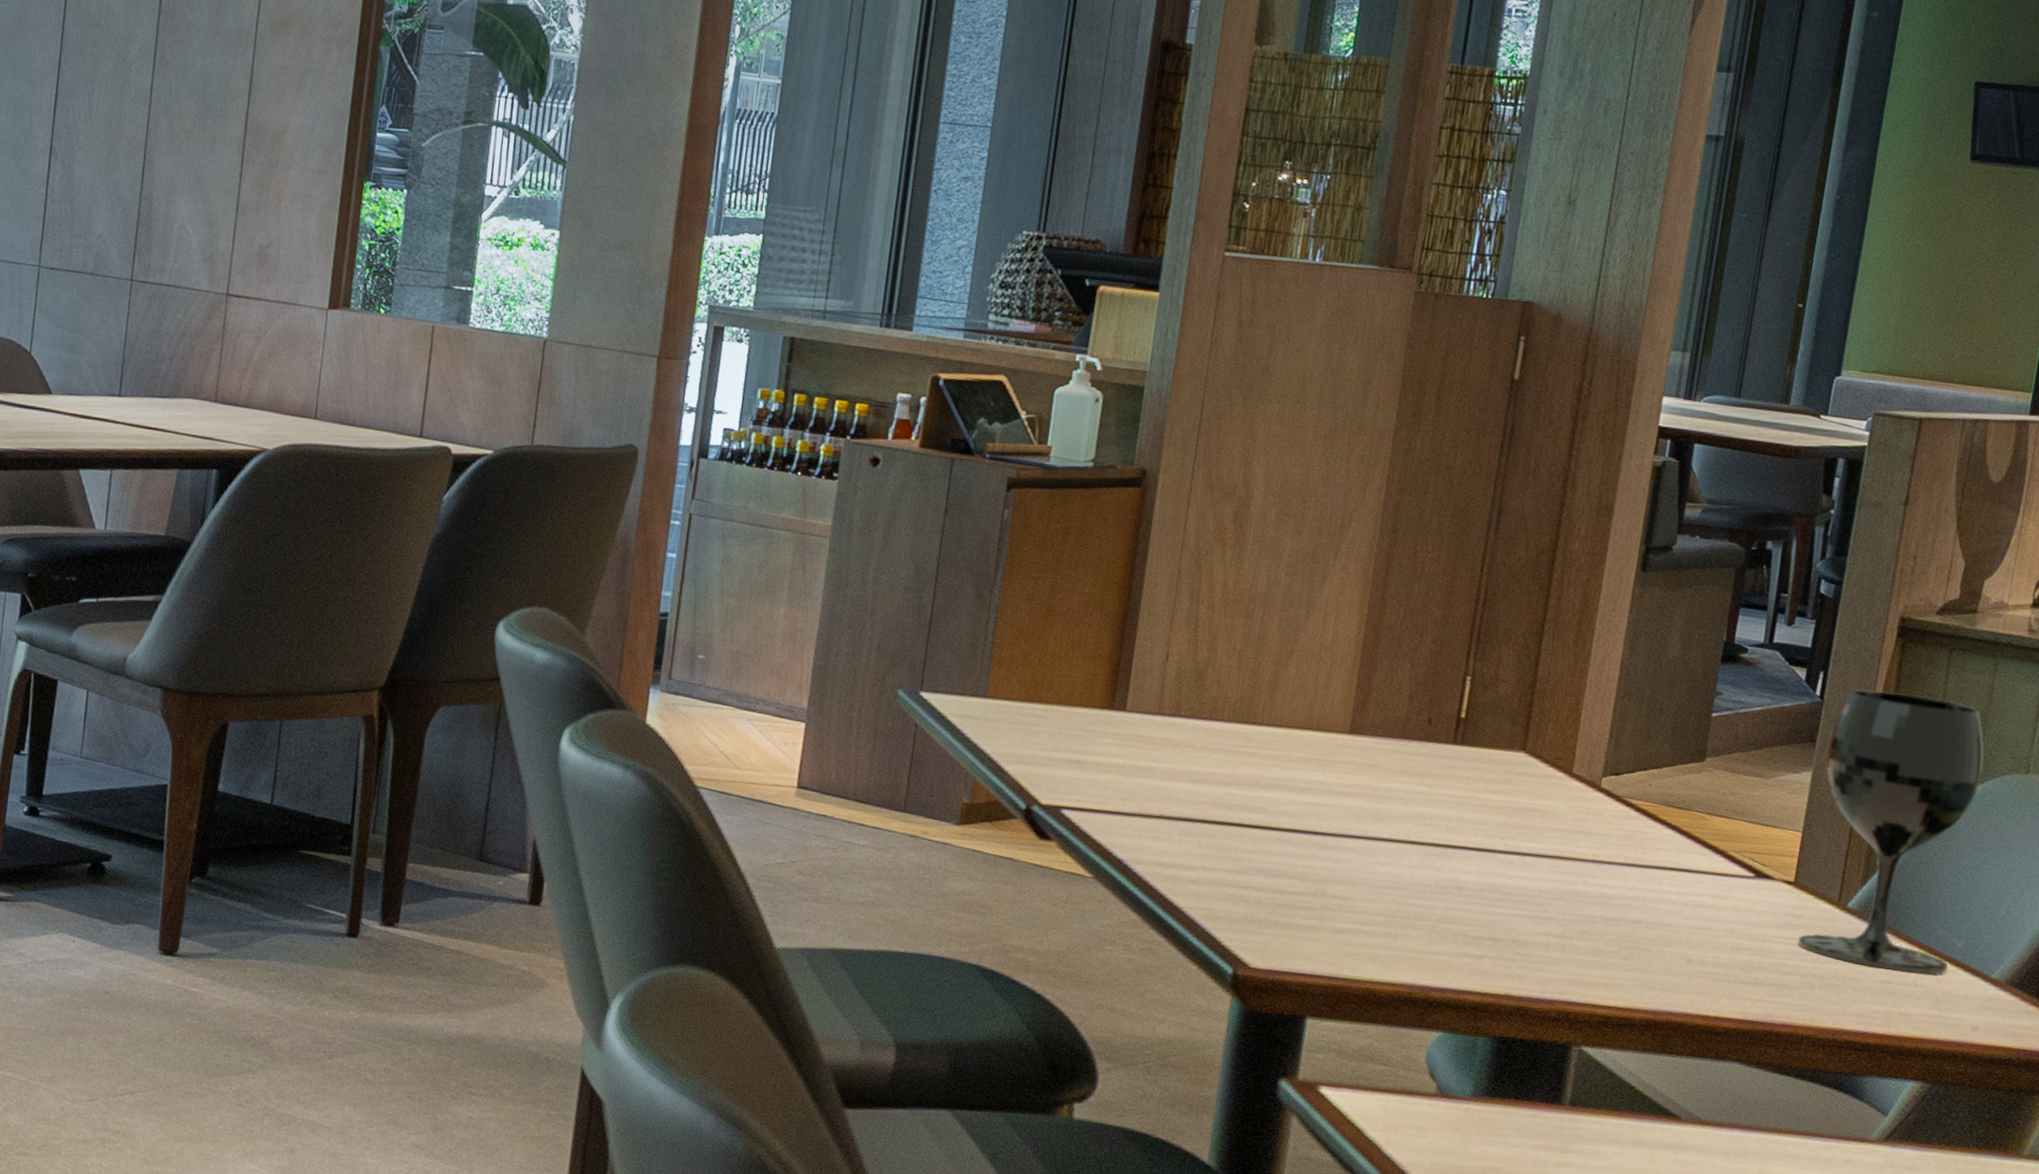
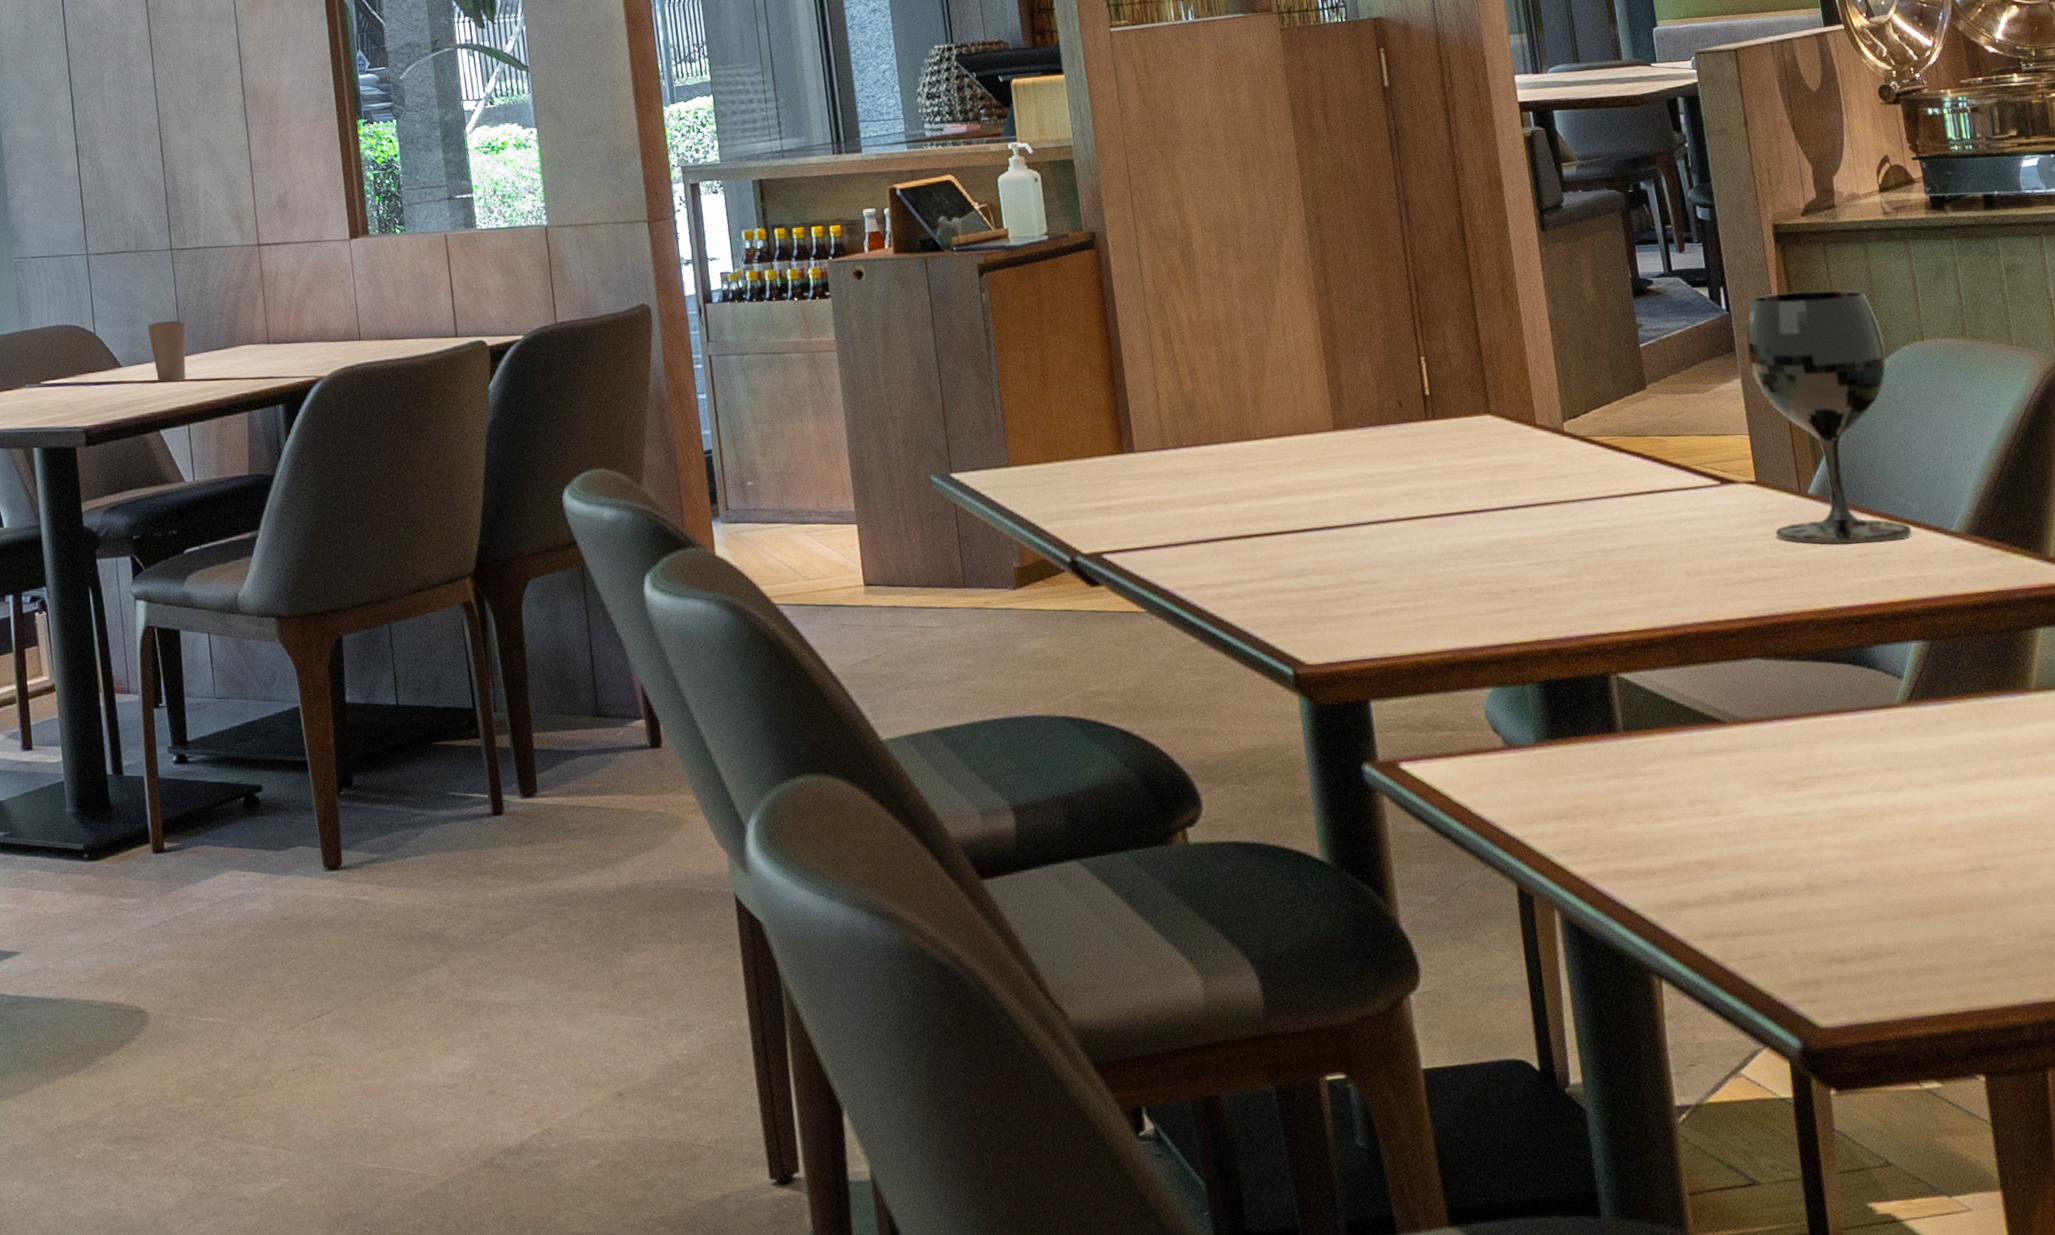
cup: none [88,354,129,422] -> present [147,320,186,383]

